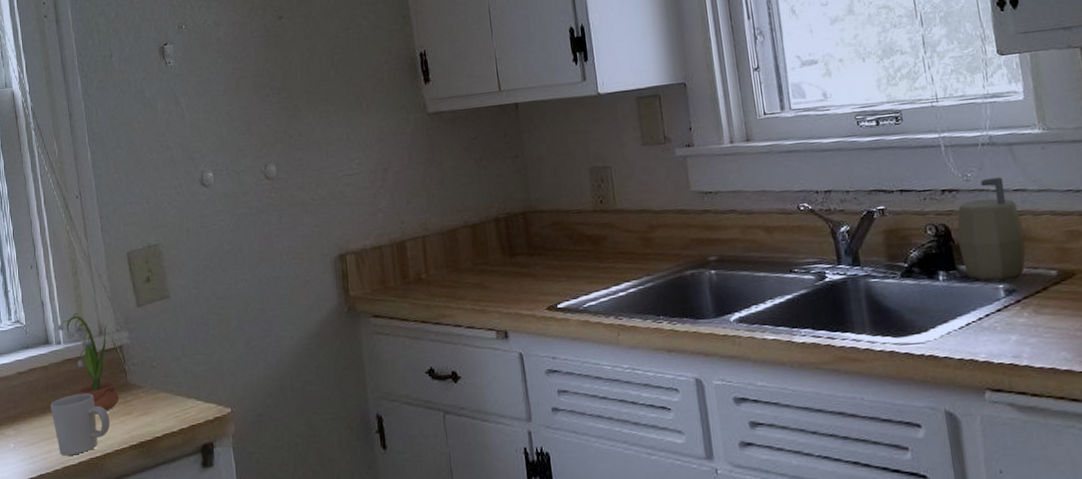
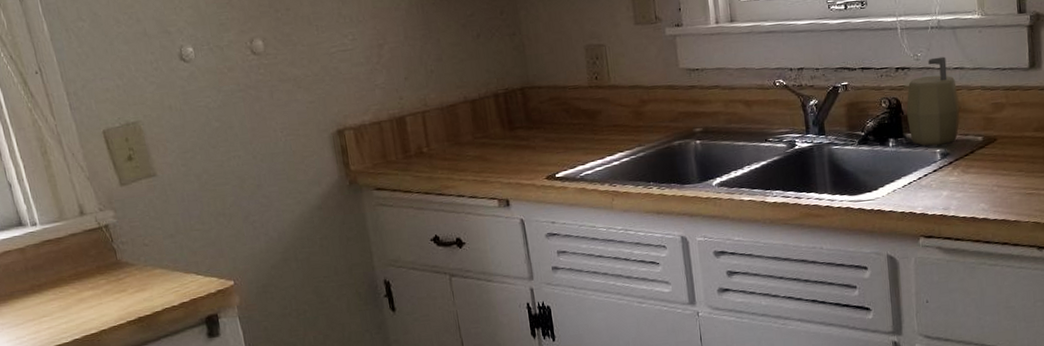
mug: present [50,393,111,456] -> none [32,273,104,335]
potted flower: present [57,312,119,411] -> none [30,193,111,290]

